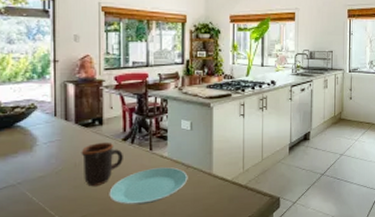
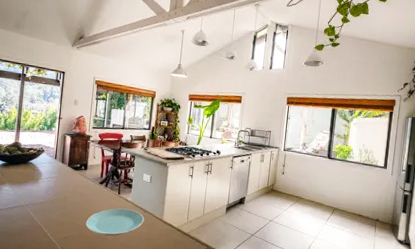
mug: present [81,142,123,186] -> none [70,182,99,216]

